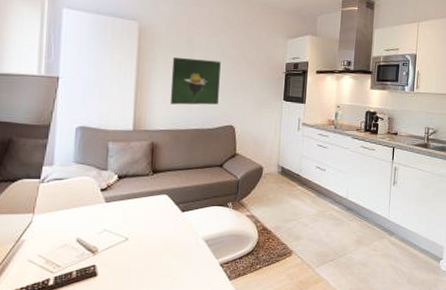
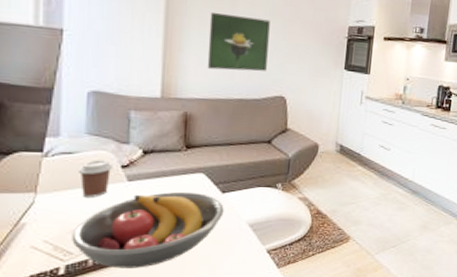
fruit bowl: none [60,211,184,280] -> present [72,191,224,269]
coffee cup: none [66,184,94,217] -> present [77,160,113,197]

